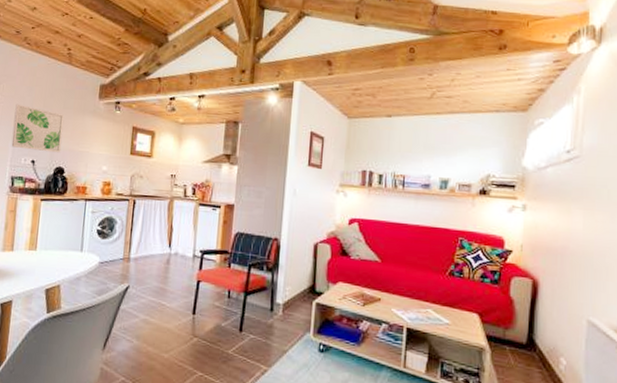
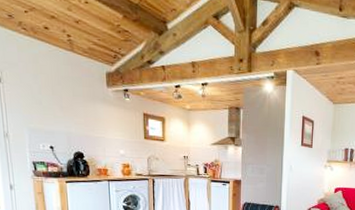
wall art: present [11,103,64,153] -> none [23,91,78,139]

